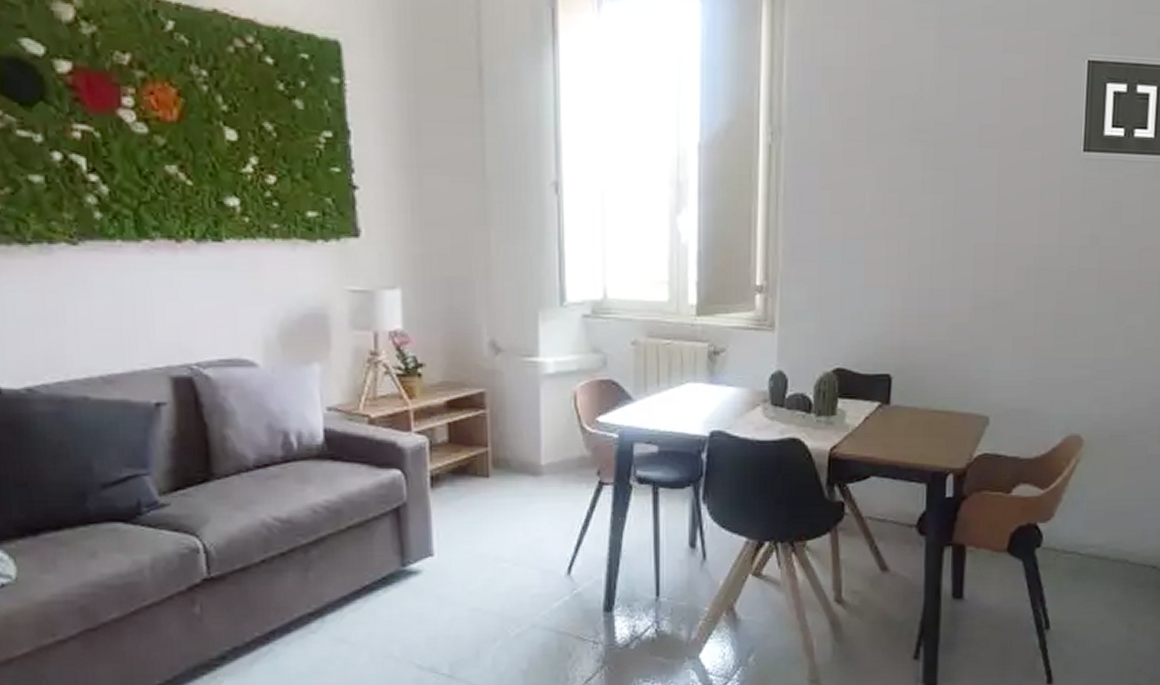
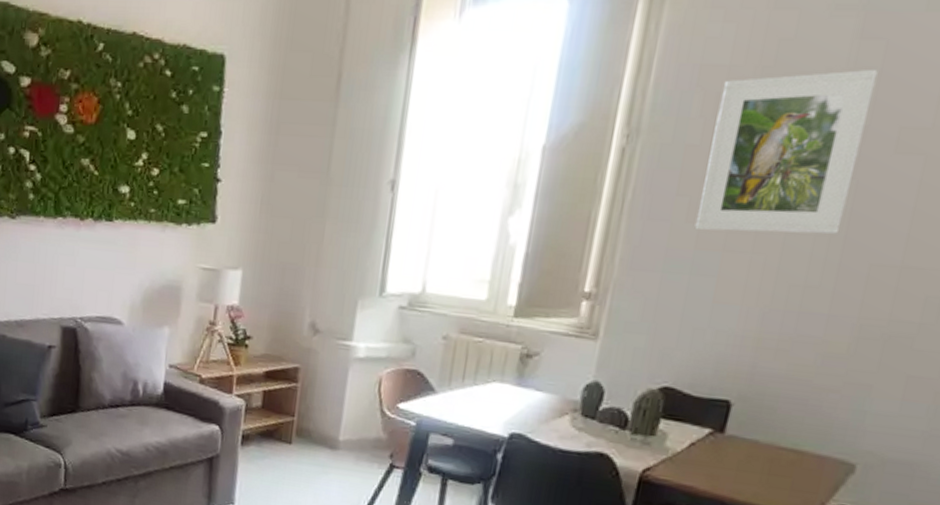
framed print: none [839,74,957,220] -> present [694,69,878,234]

